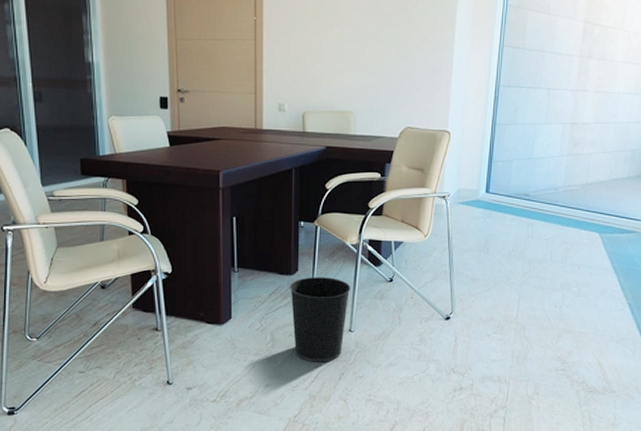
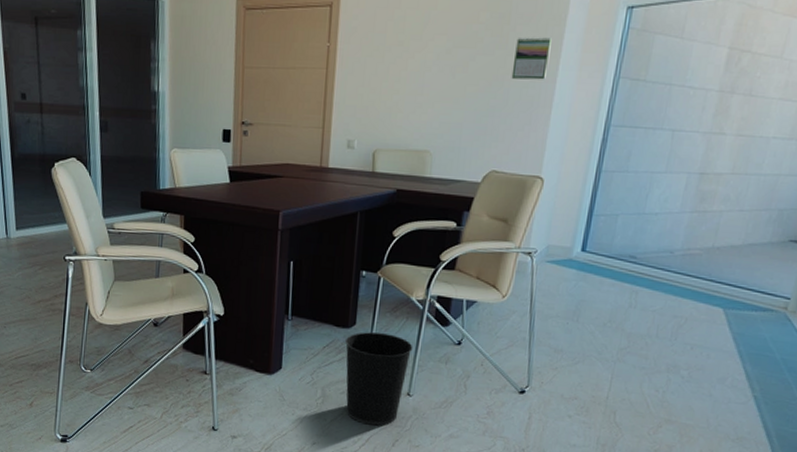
calendar: none [417,12,447,49] -> present [511,37,552,80]

